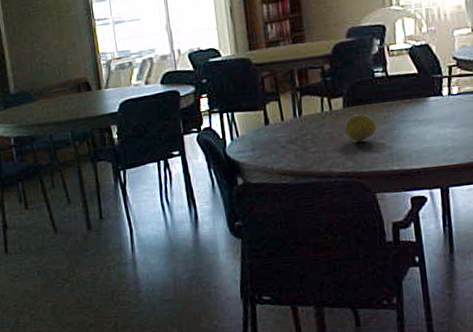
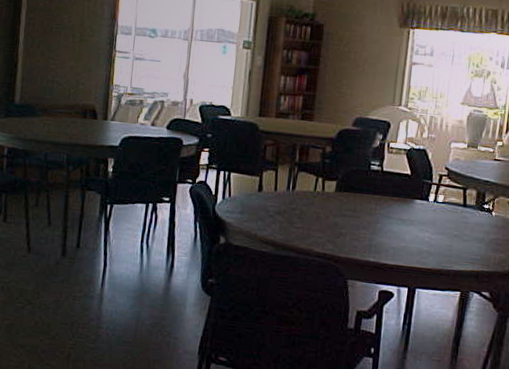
fruit: present [344,114,377,142] -> none [331,200,362,227]

